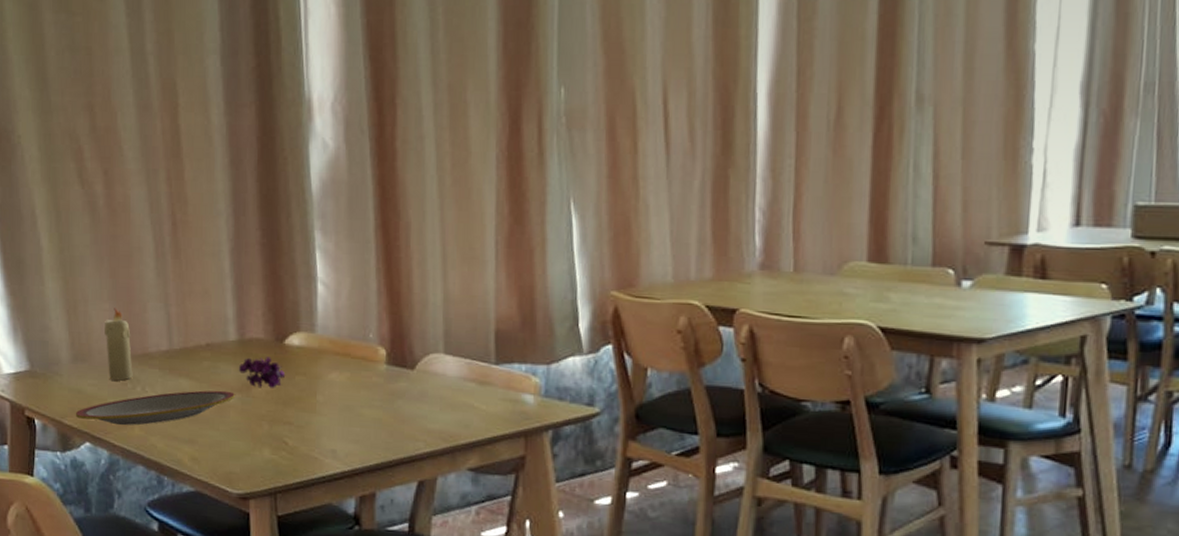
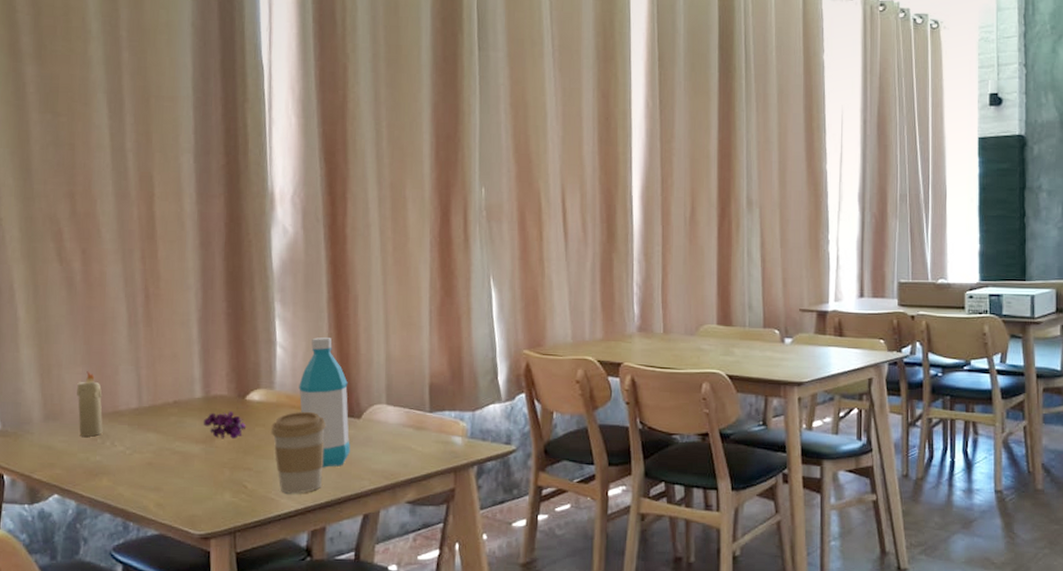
plate: present [75,390,235,426] -> none [44,442,199,478]
coffee cup: none [313,359,375,454] -> present [271,411,327,494]
water bottle: none [343,273,403,425] -> present [299,337,350,468]

